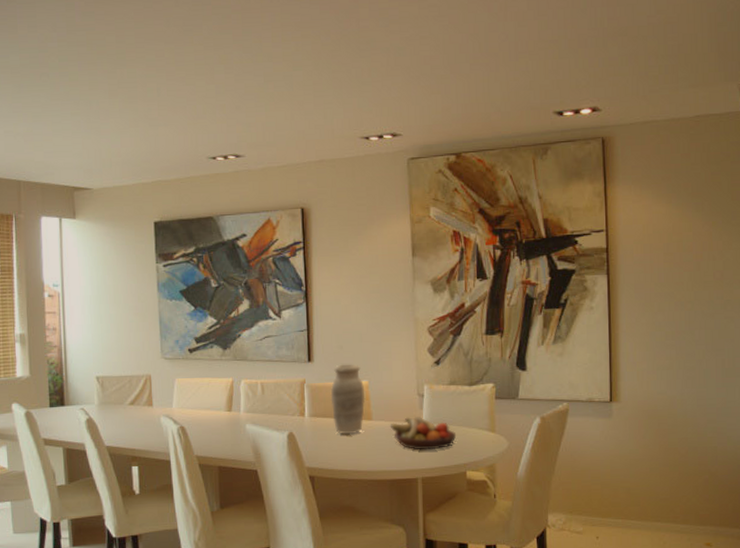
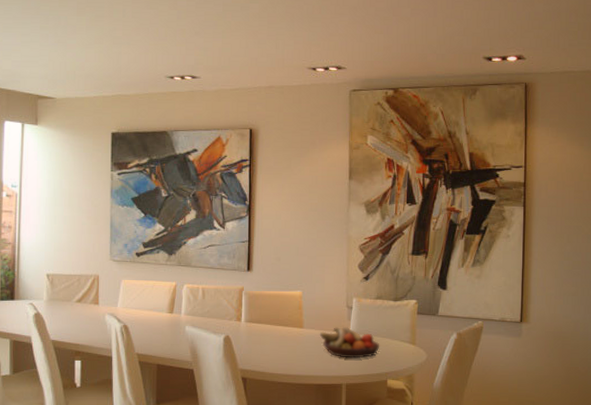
vase: present [330,364,366,435] -> none [266,275,298,341]

